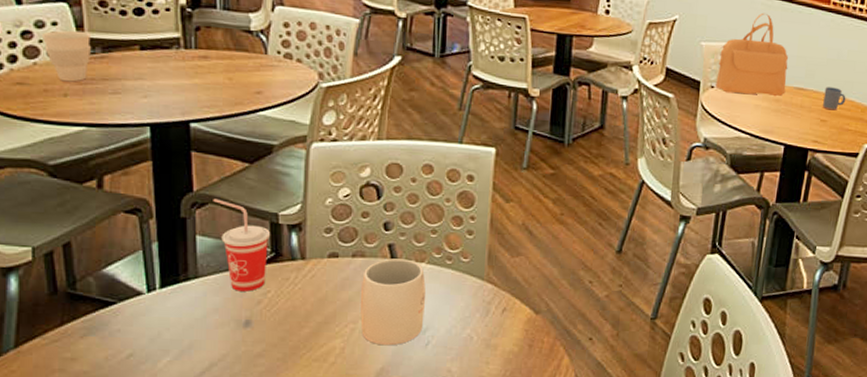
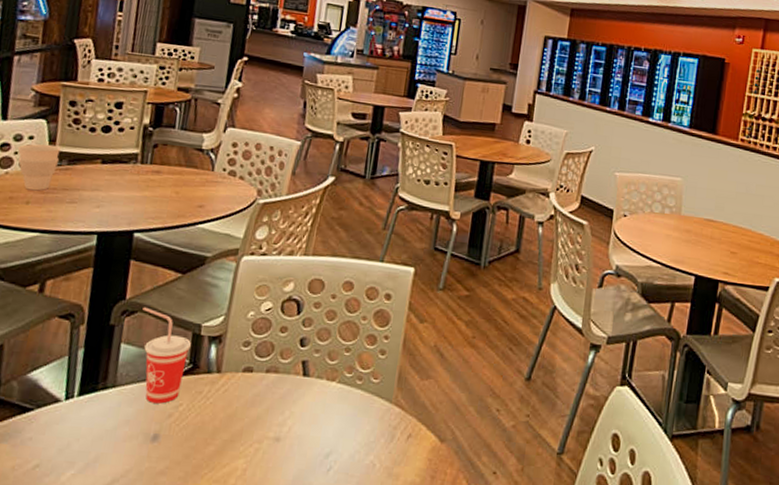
mug: present [360,258,426,346] -> none [265,375,335,470]
handbag: present [716,12,789,96] -> none [628,146,699,227]
mug: present [823,87,846,111] -> none [733,219,755,243]

